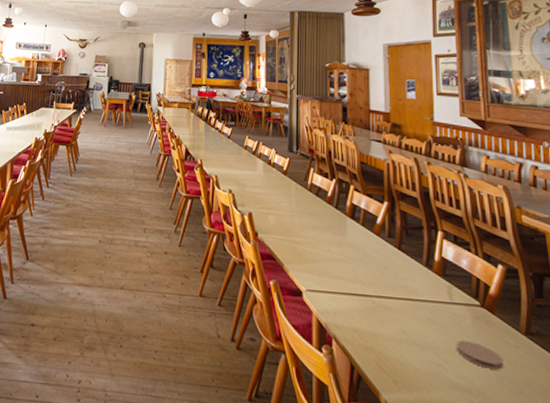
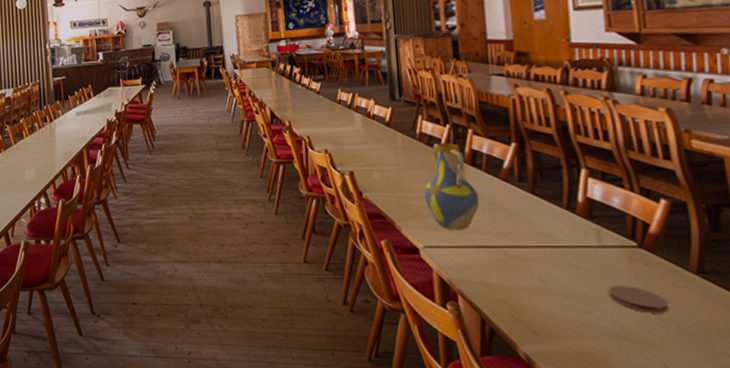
vase: none [310,195,356,278] -> present [424,143,480,230]

